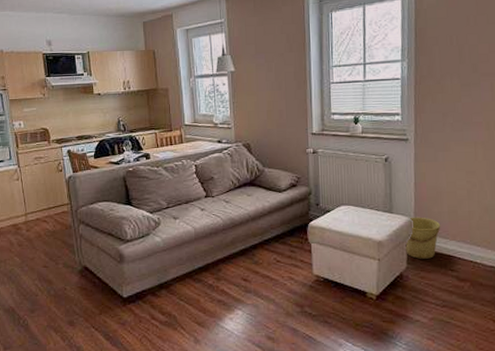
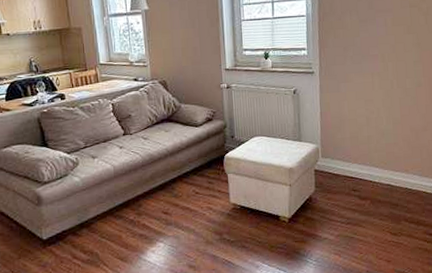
bucket: present [405,217,441,259] -> none [314,143,344,182]

